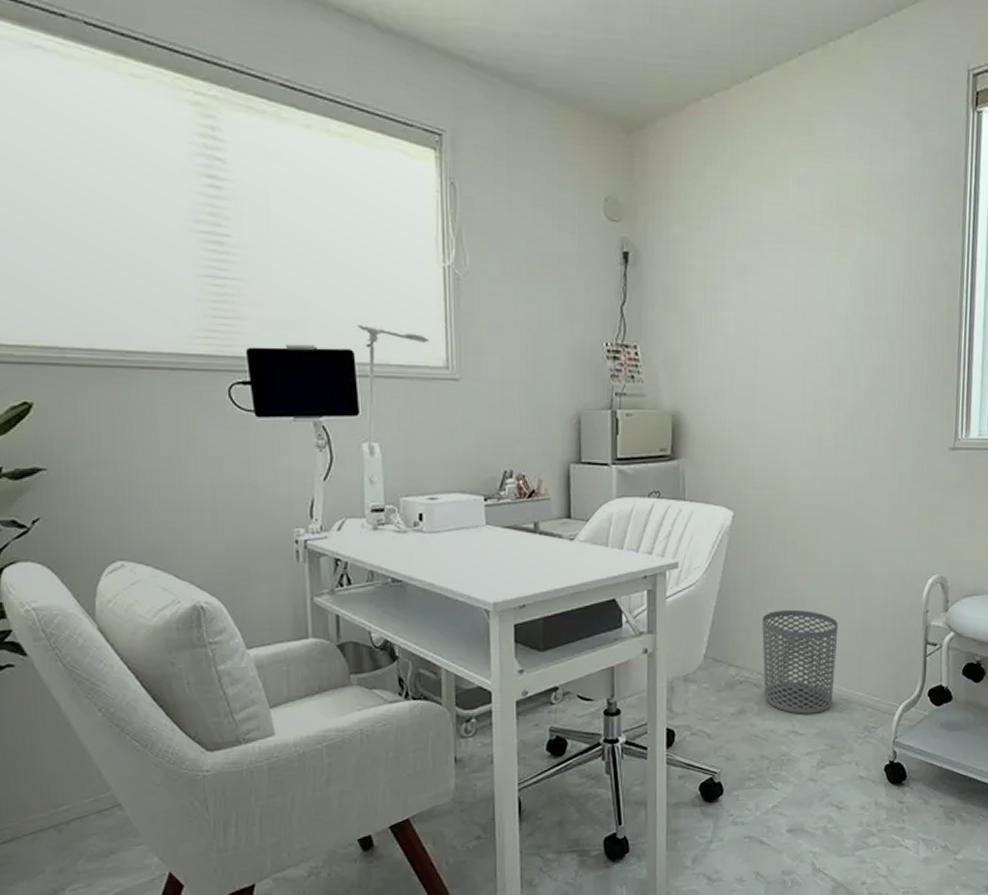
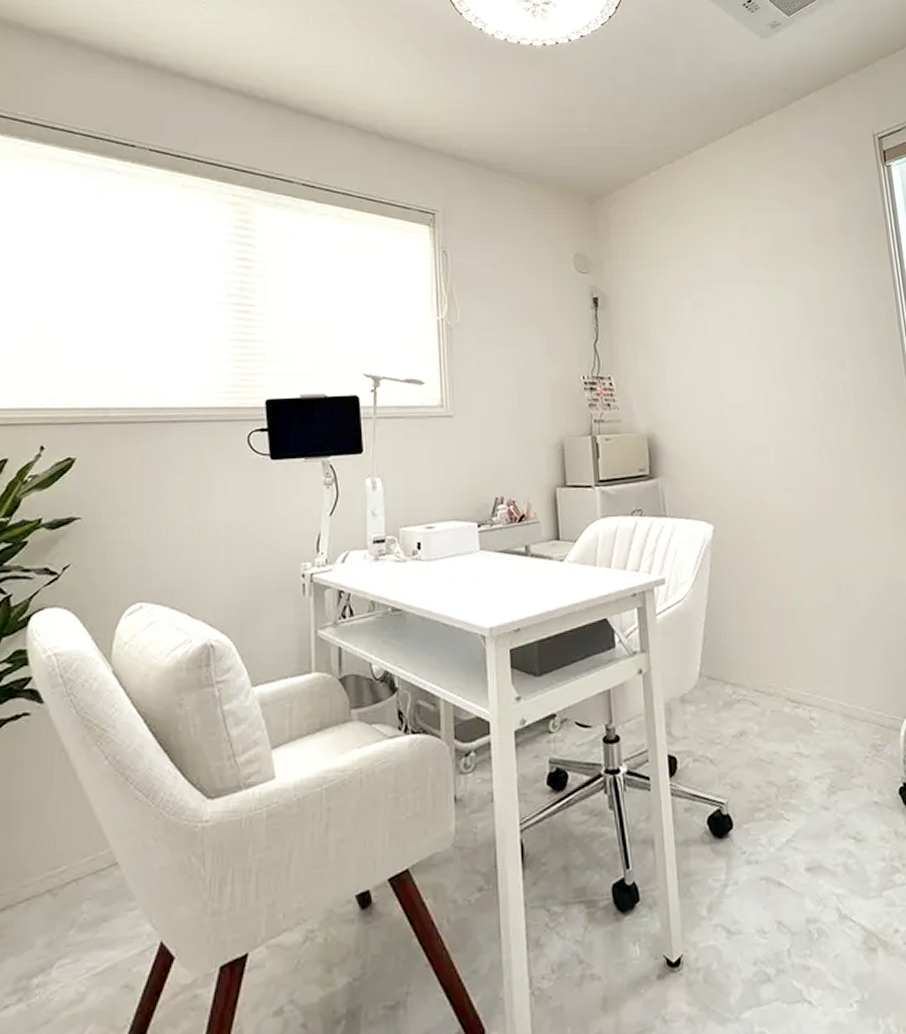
waste bin: present [762,609,839,714] -> none [753,621,835,734]

